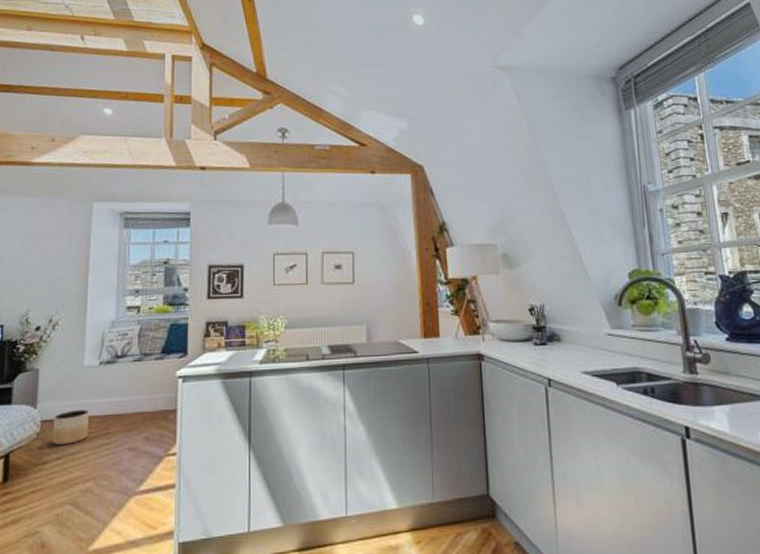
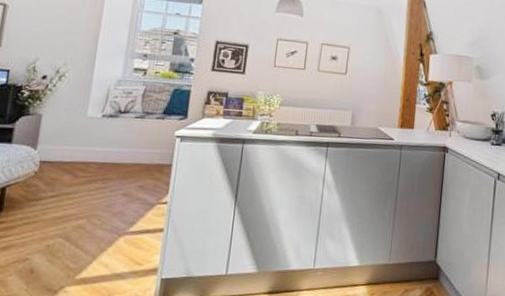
planter: present [51,410,89,446] -> none [49,155,88,186]

